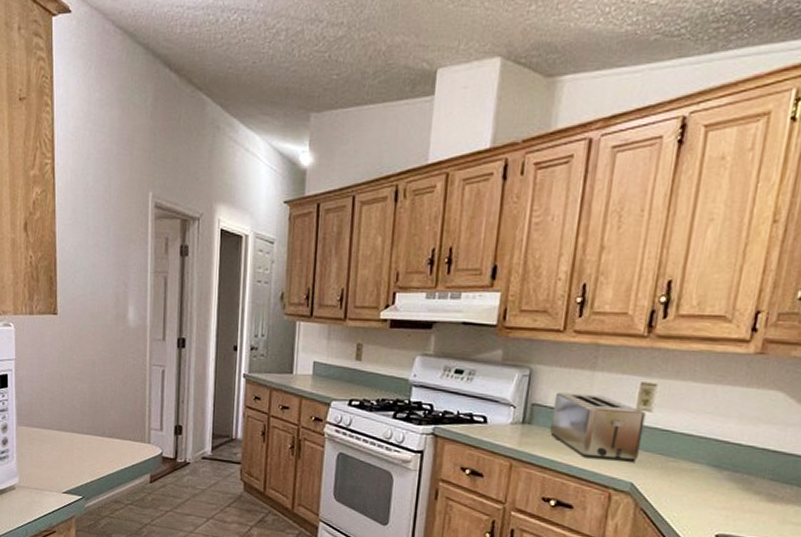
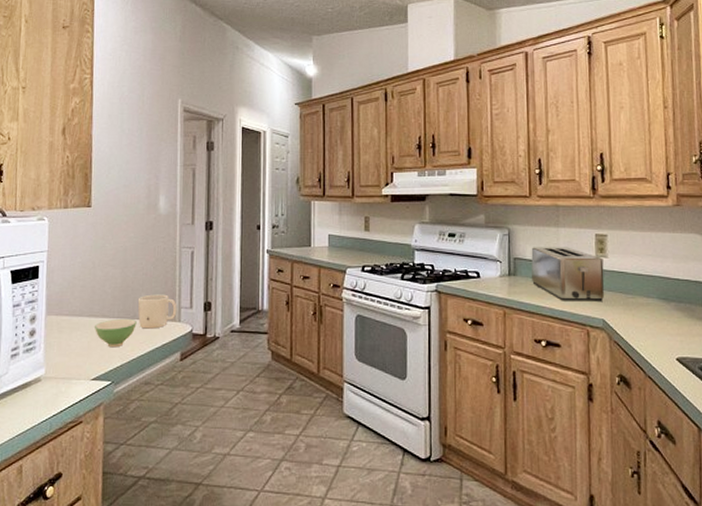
bowl: none [63,435,106,464] -> present [94,318,137,348]
mug: none [106,412,147,449] -> present [137,294,177,329]

